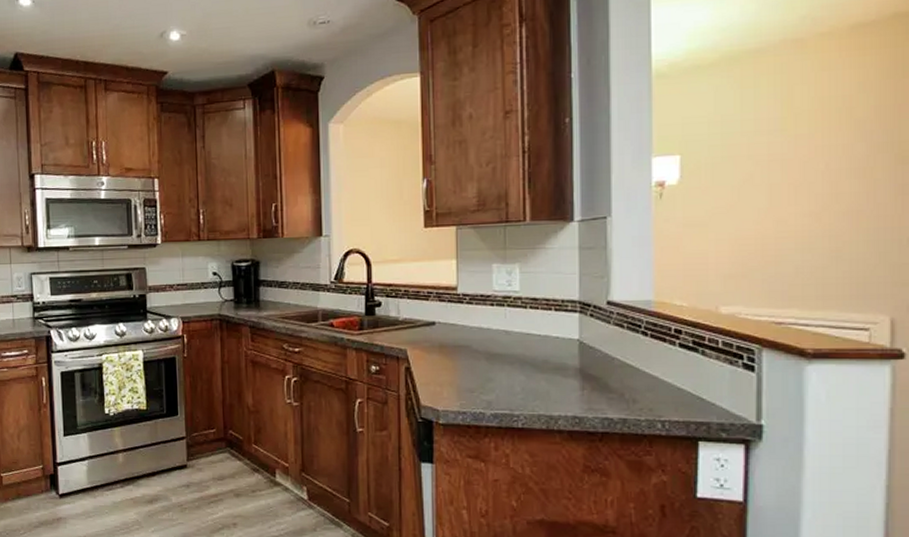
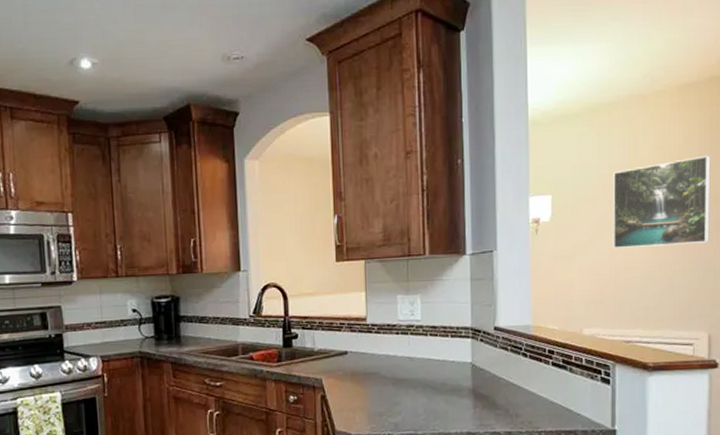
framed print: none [759,105,895,215] -> present [612,155,711,248]

